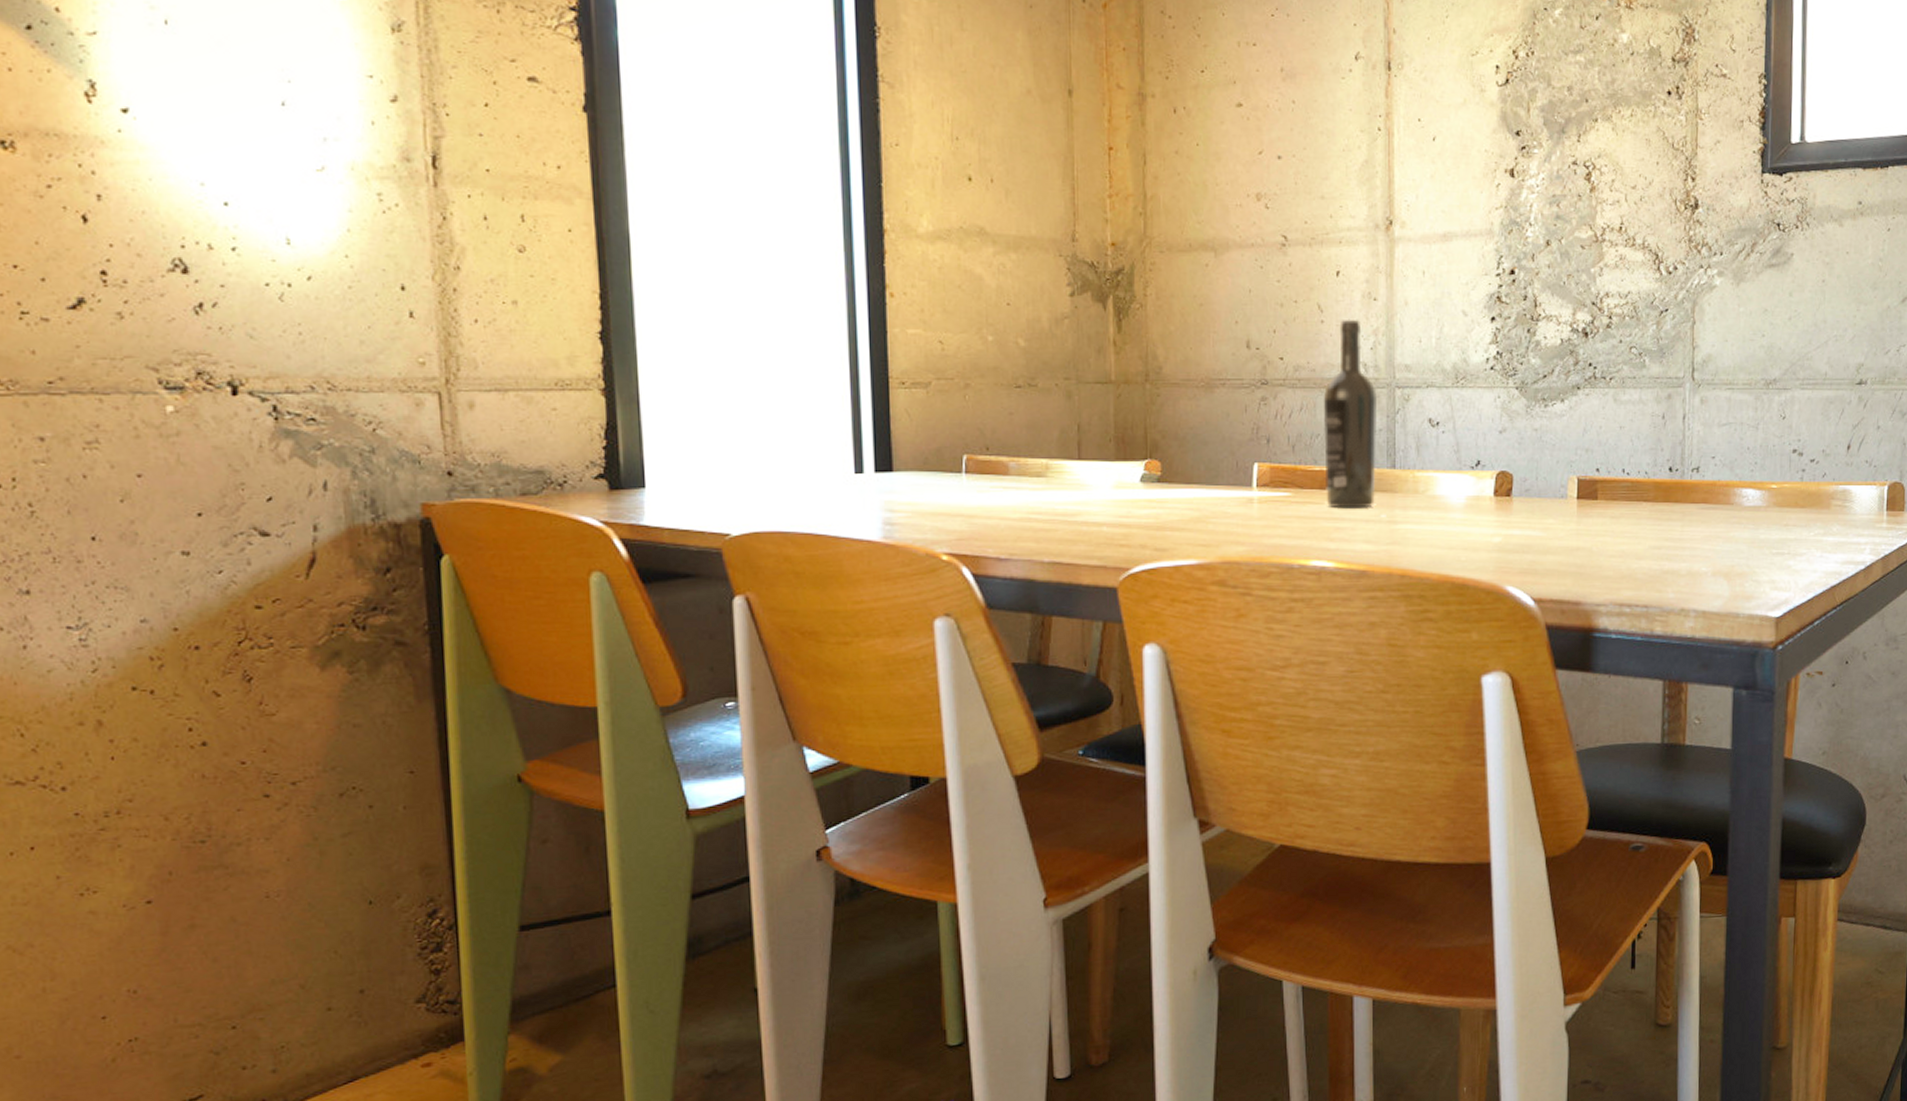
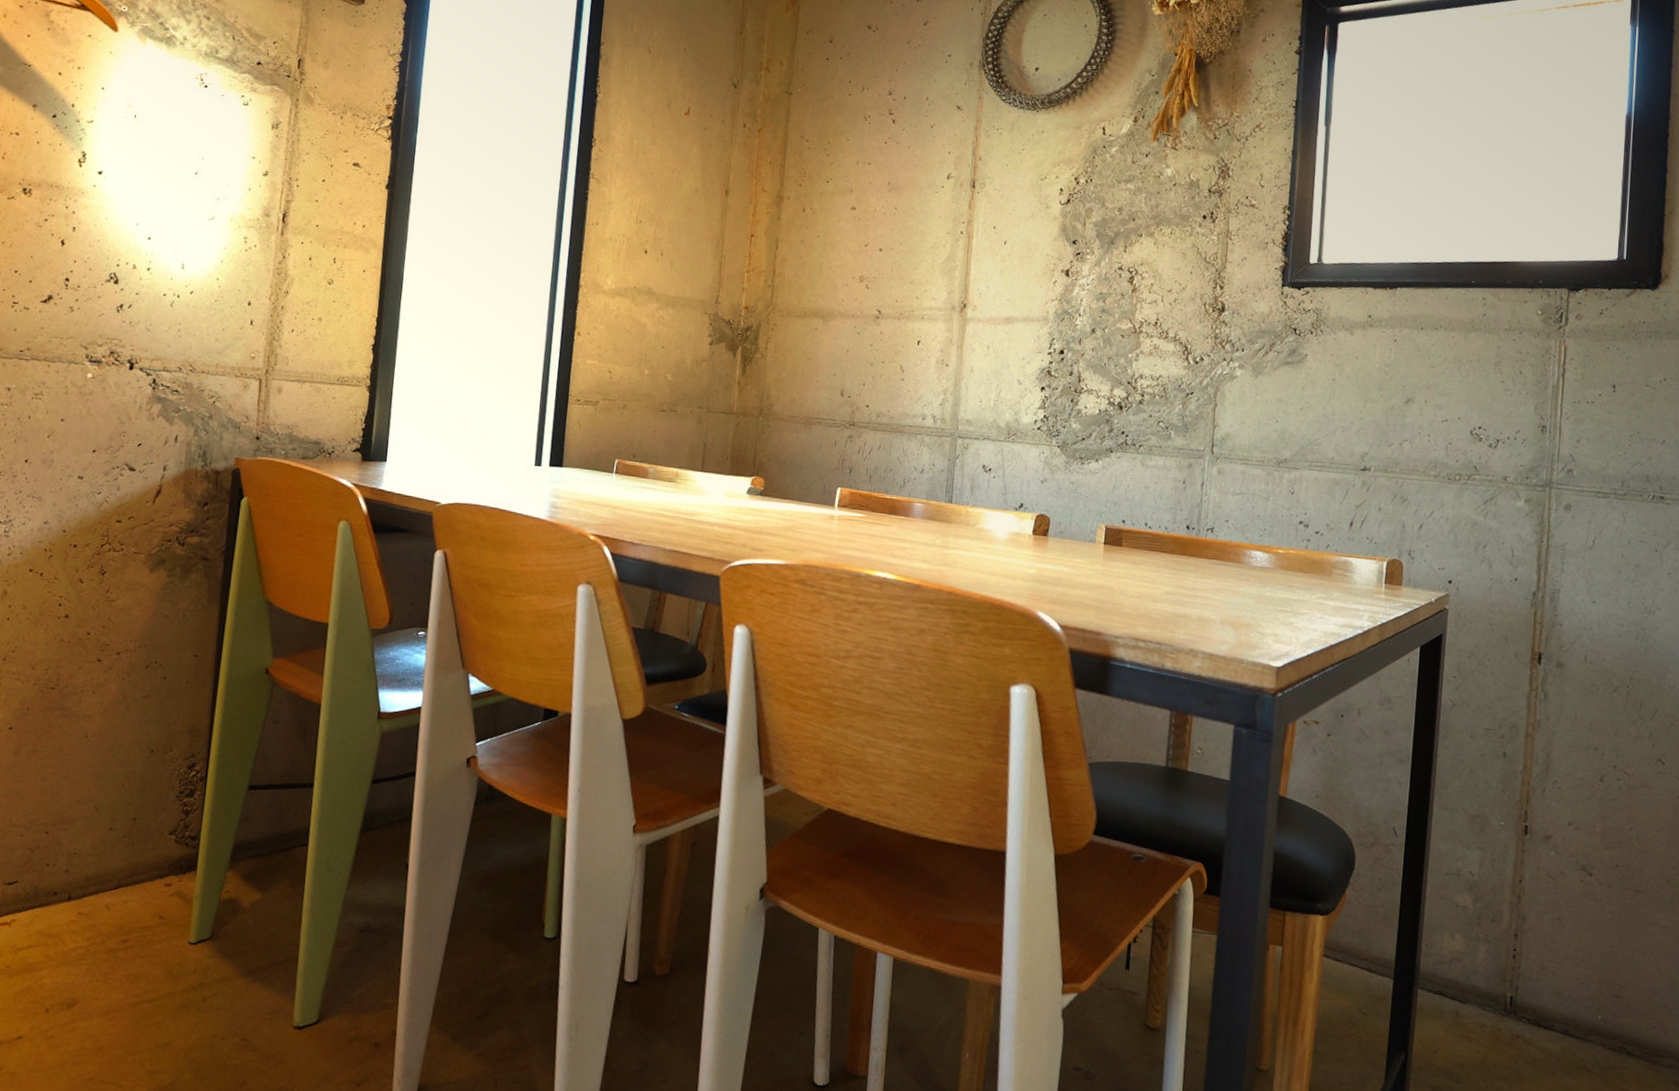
wine bottle: present [1323,319,1378,508] -> none [892,379,942,534]

